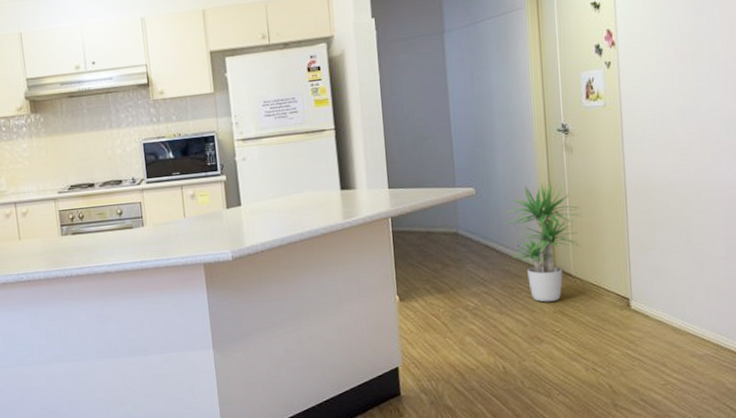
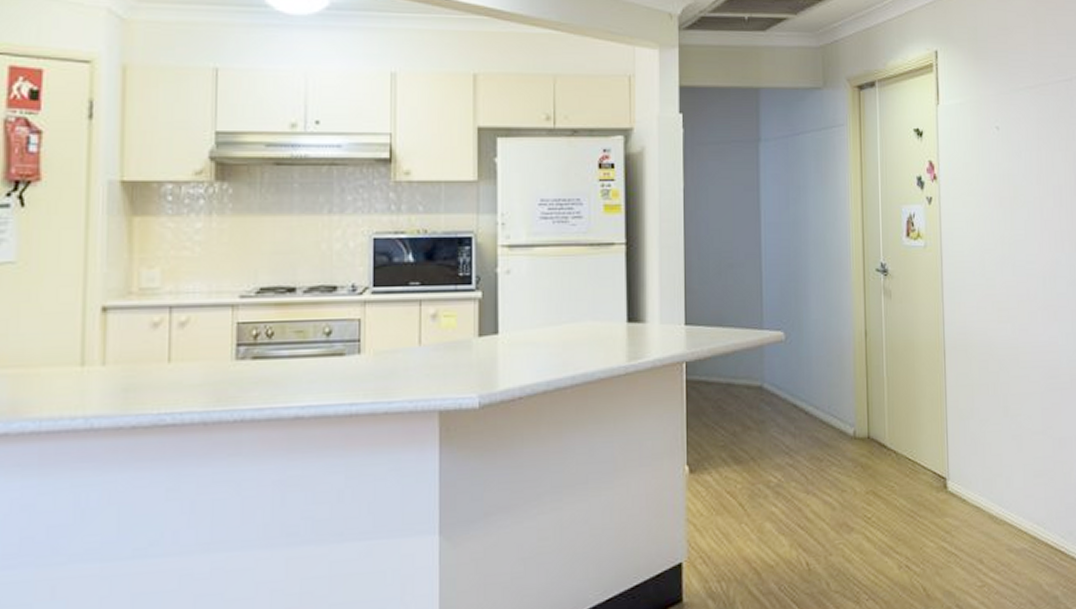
potted plant: present [505,182,583,302] -> none [816,331,900,480]

